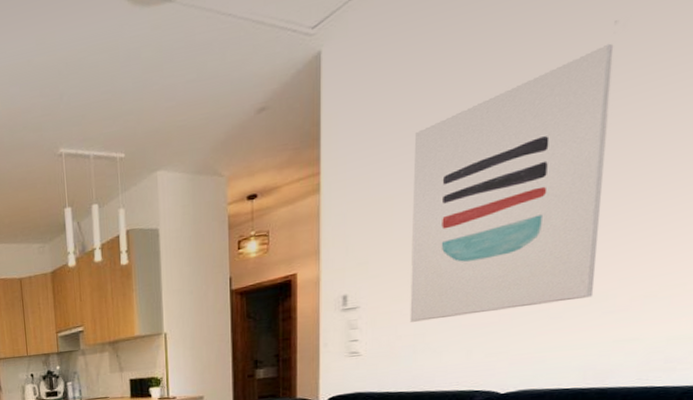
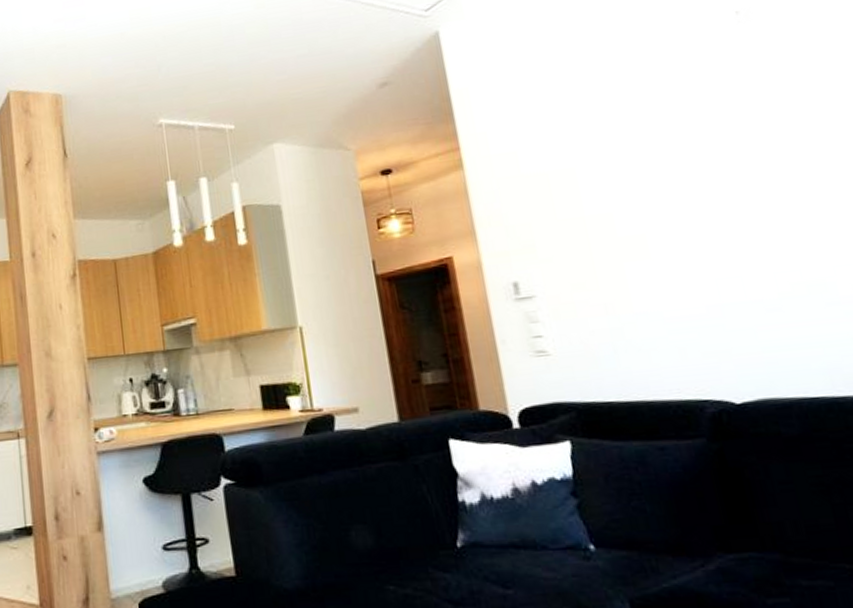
wall art: present [409,43,614,322] -> none [556,30,809,315]

